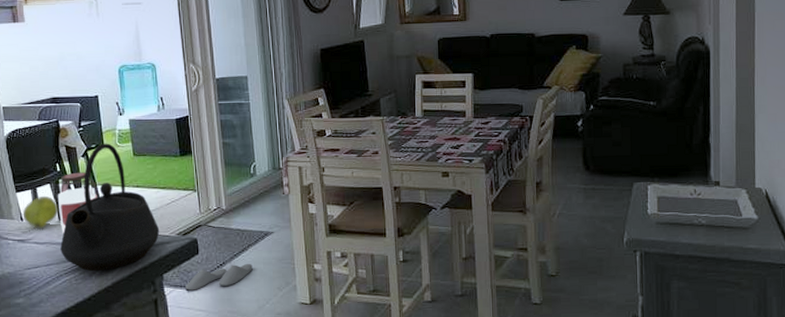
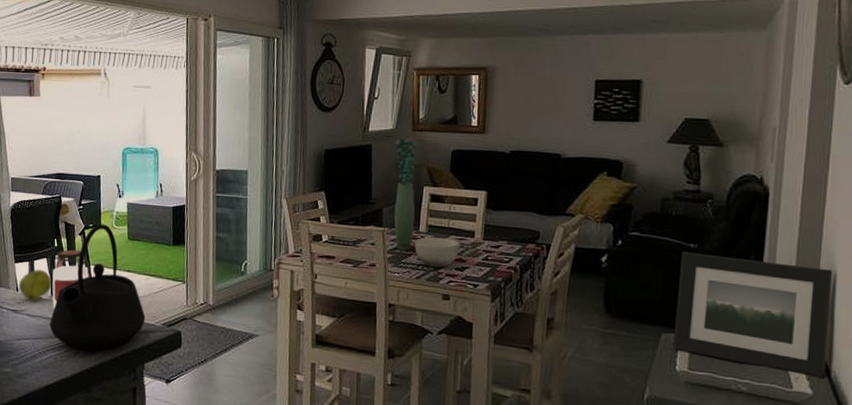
slippers: present [185,263,253,291] -> none [165,363,234,385]
vase: none [385,28,411,136] -> present [394,134,416,251]
bowl: none [411,120,454,149] -> present [414,236,461,268]
picture frame: none [643,109,766,205] -> present [672,252,833,379]

